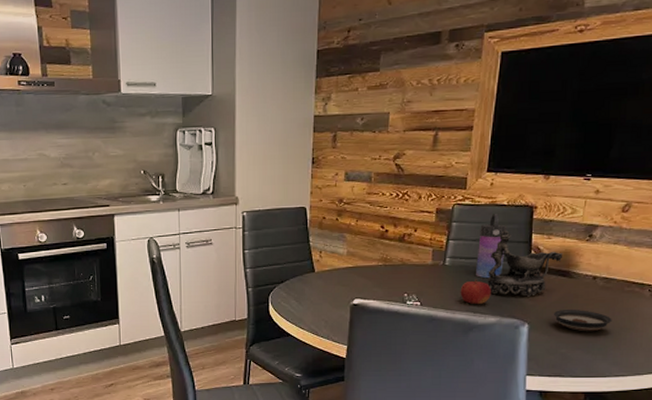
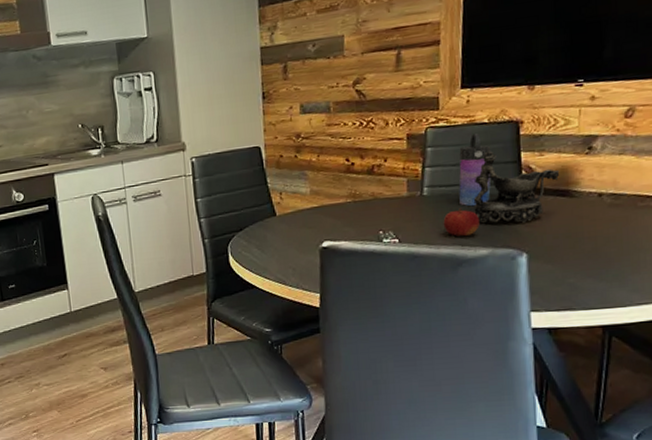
saucer: present [554,310,612,332] -> none [556,232,626,257]

